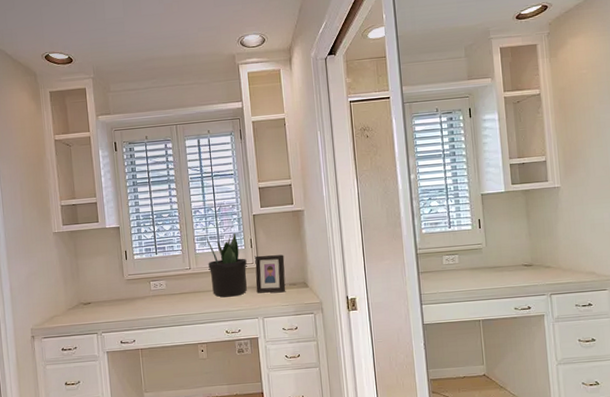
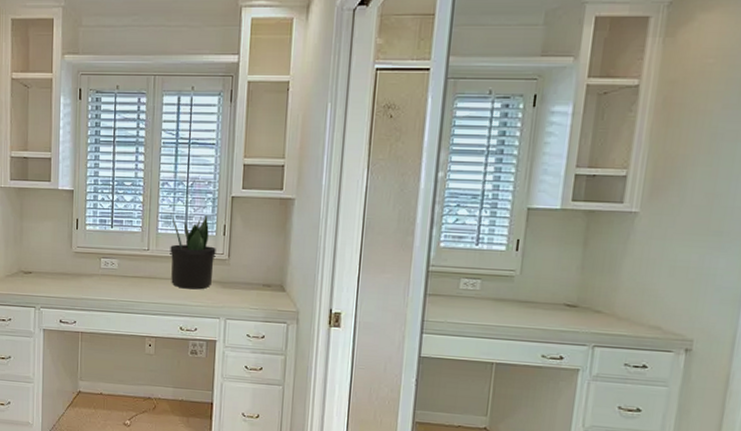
picture frame: present [255,255,286,293] -> none [222,246,262,293]

